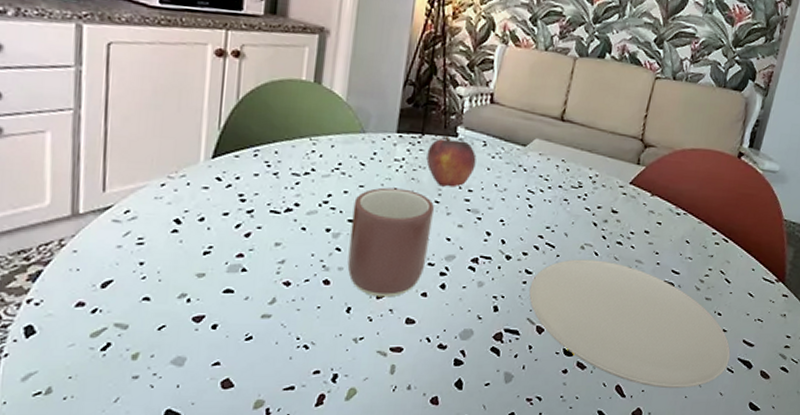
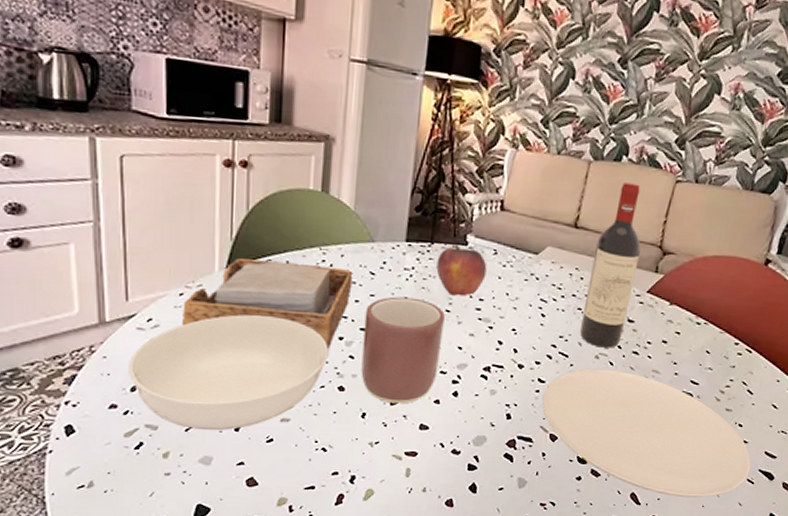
bowl: none [99,206,315,329] -> present [127,314,329,431]
napkin holder: none [162,148,343,241] -> present [183,258,353,349]
wine bottle: none [565,78,624,239] -> present [579,182,641,348]

